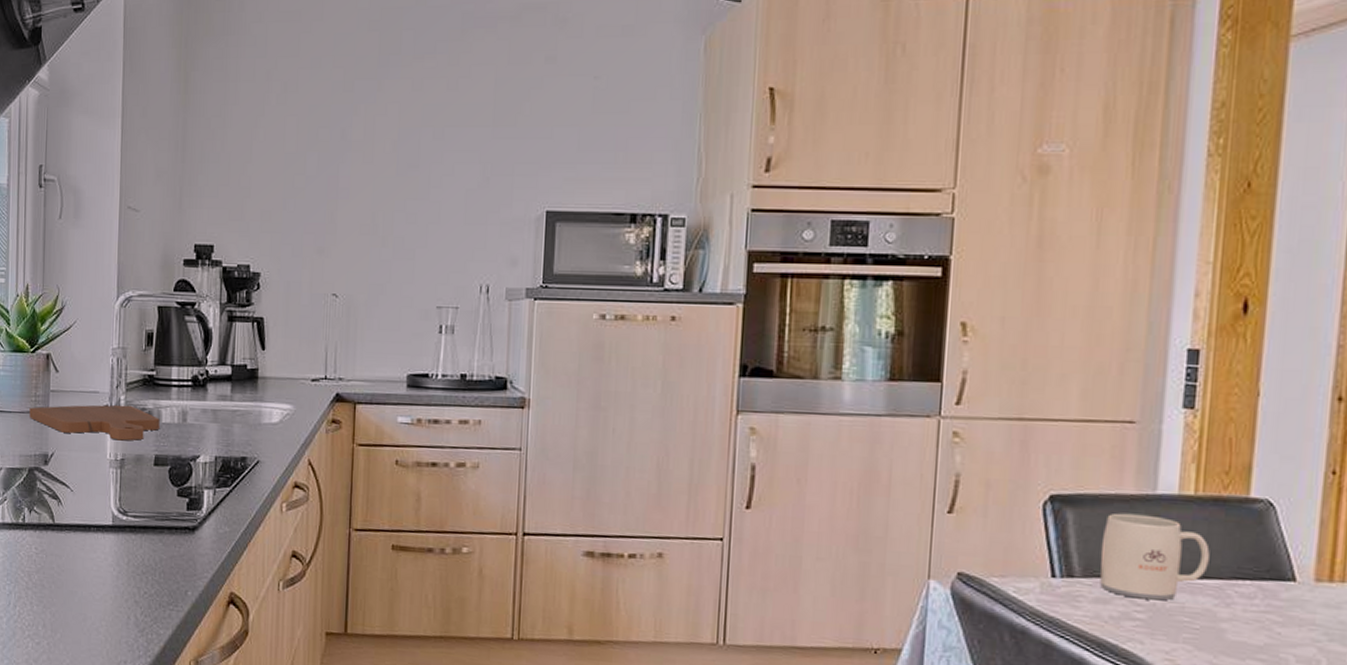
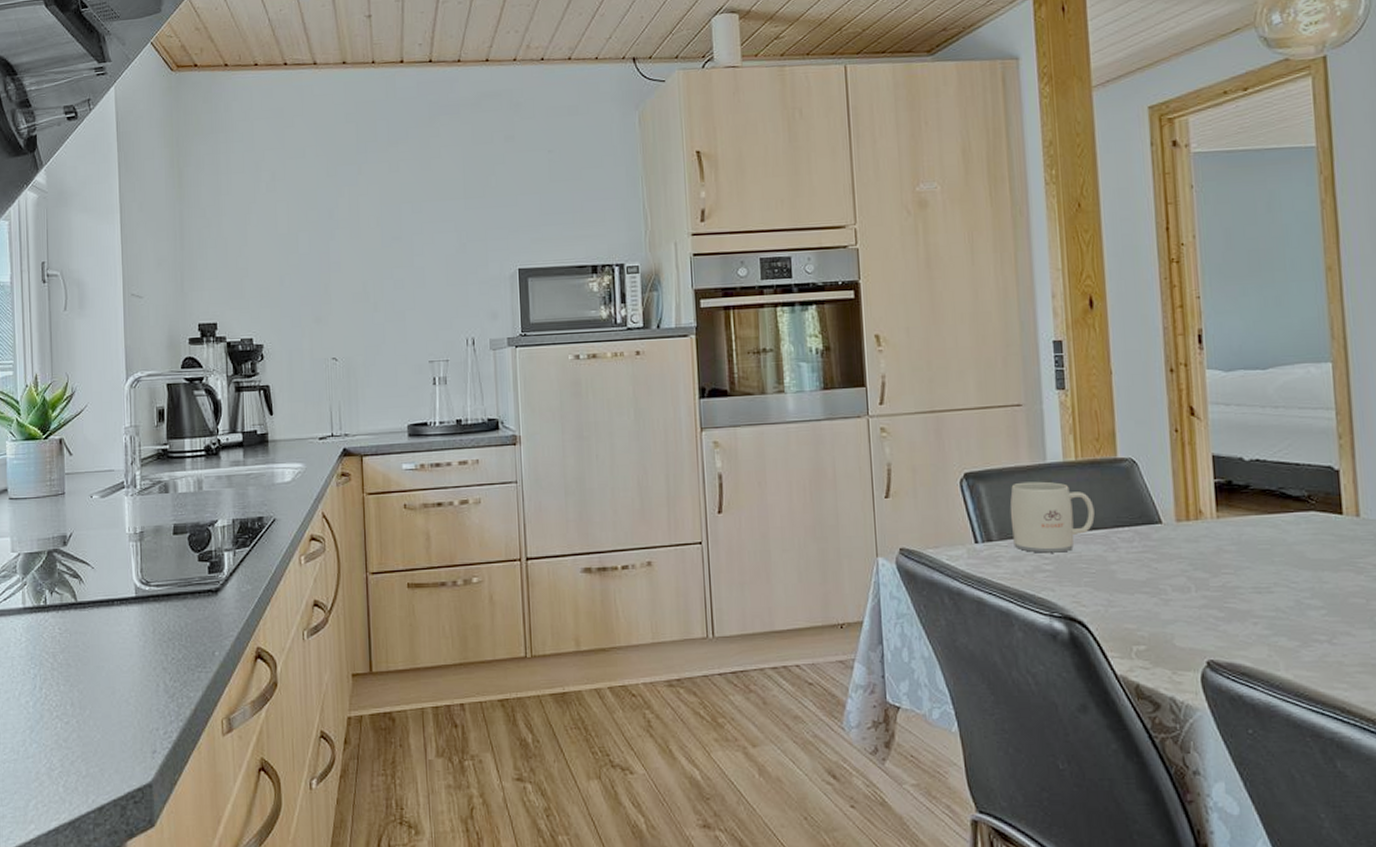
cutting board: present [29,404,160,441] -> none [45,480,176,514]

